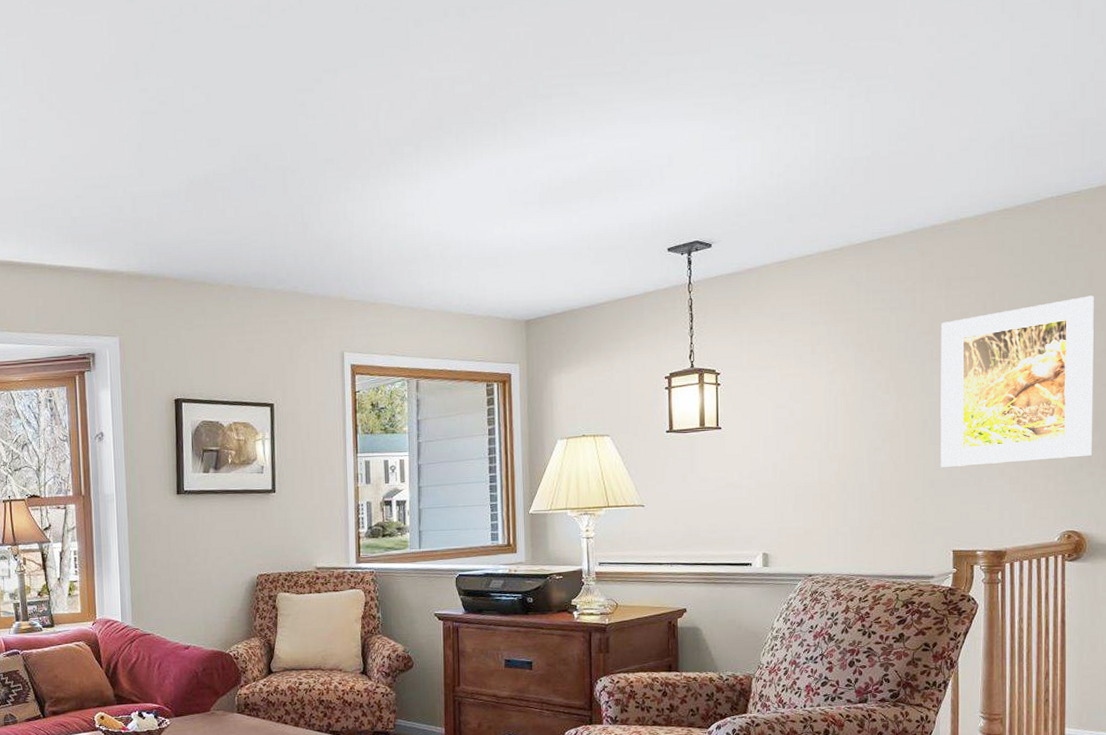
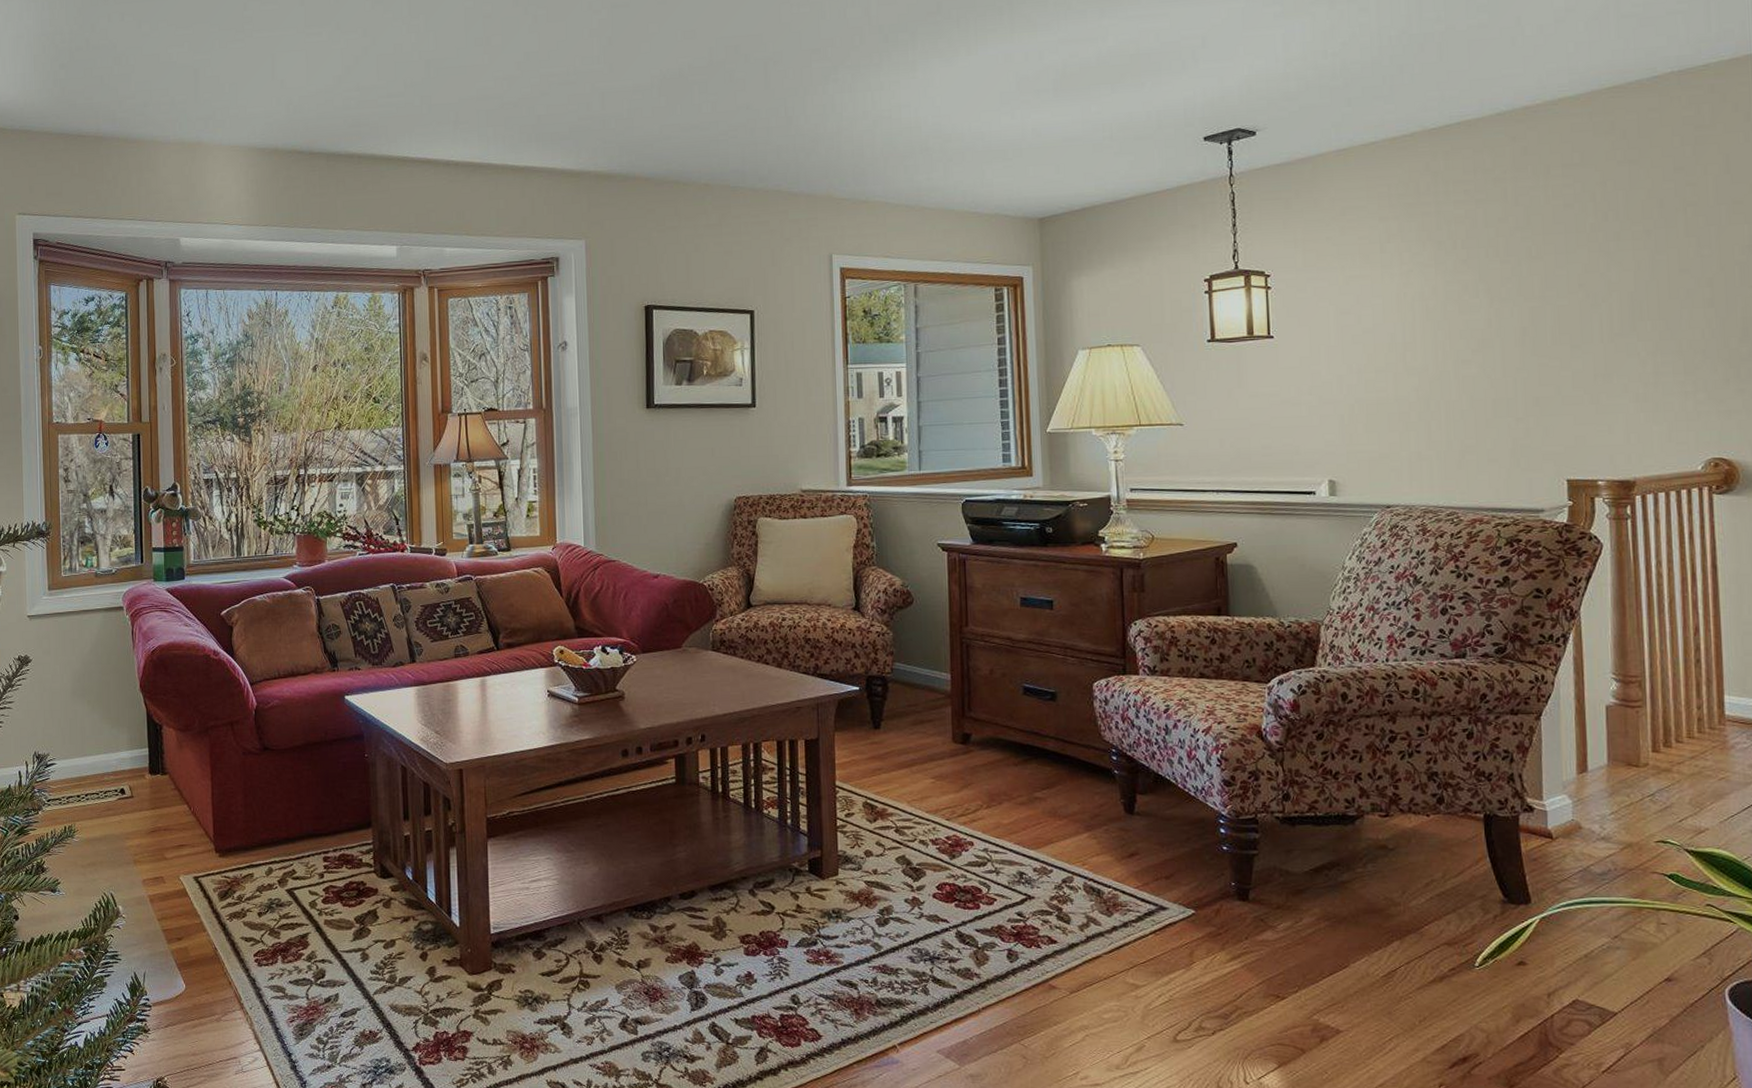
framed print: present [940,295,1094,467] -> none [1539,183,1741,382]

